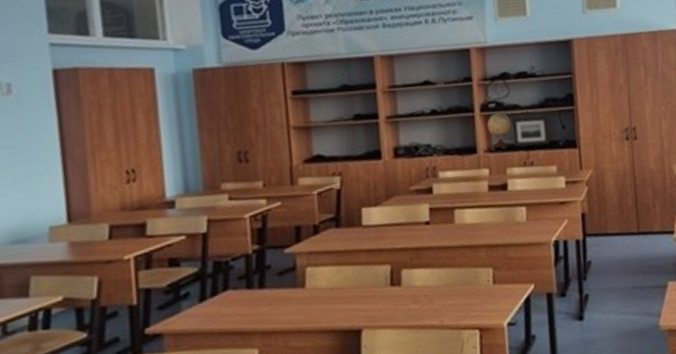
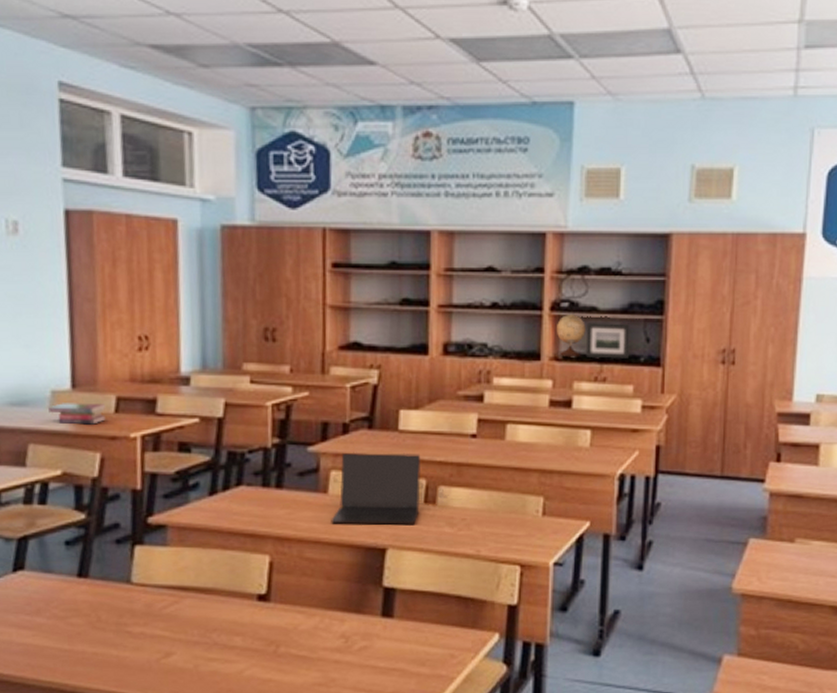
books: none [47,233,101,255] -> present [48,403,106,425]
laptop: none [310,244,388,315] -> present [331,452,421,527]

